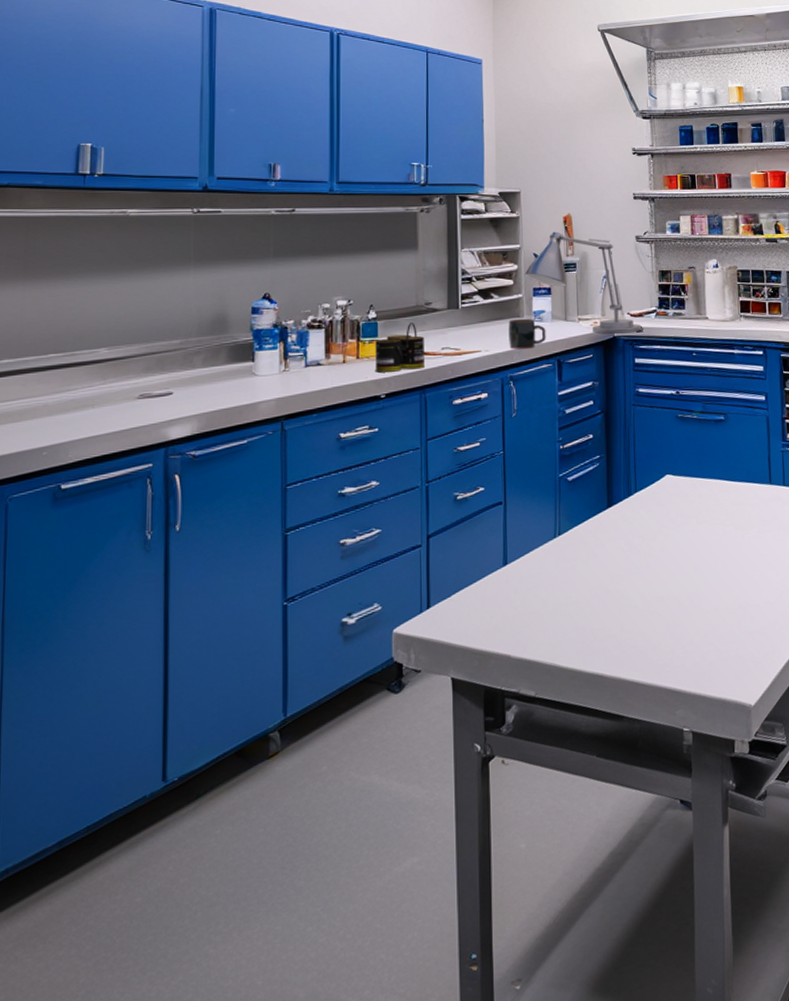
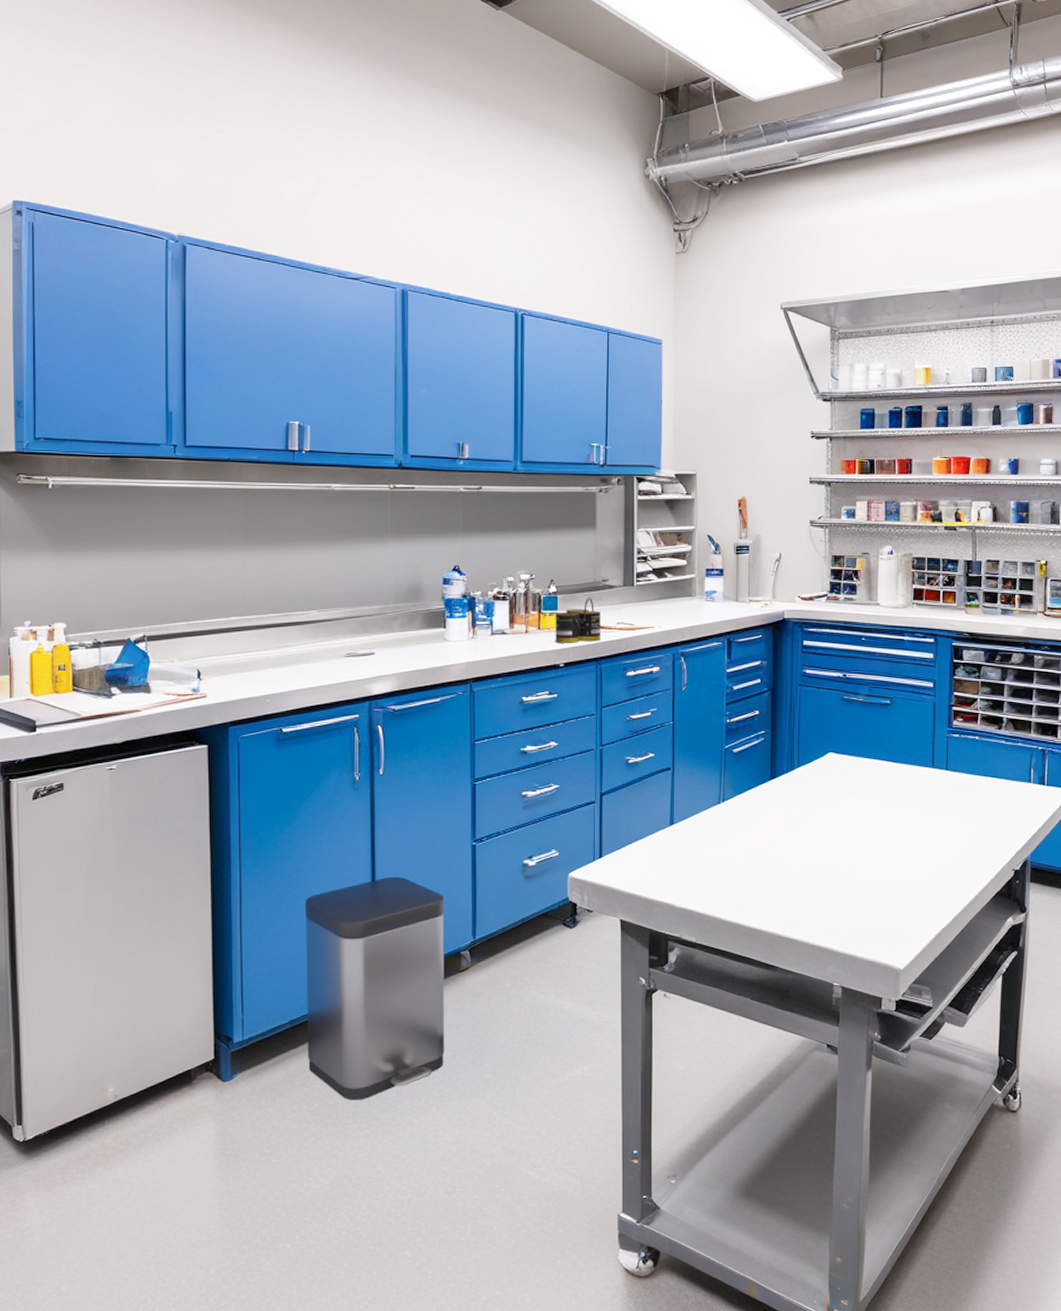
pedal bin: none [78,650,250,936] -> present [304,876,445,1101]
mug: present [508,318,546,350] -> none [681,598,717,628]
desk lamp: present [524,231,644,335] -> none [698,514,814,617]

